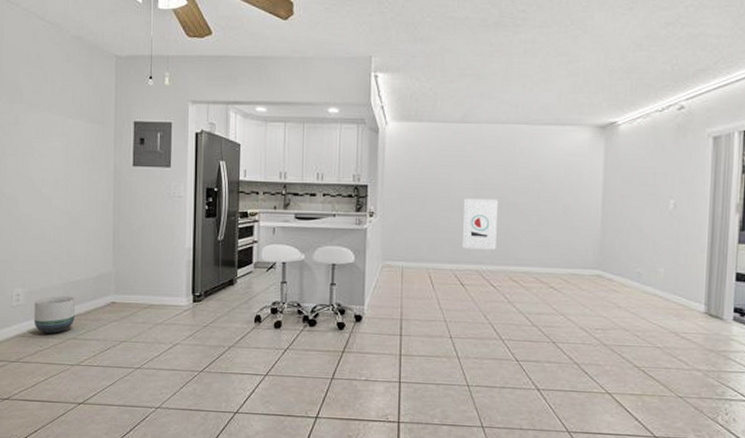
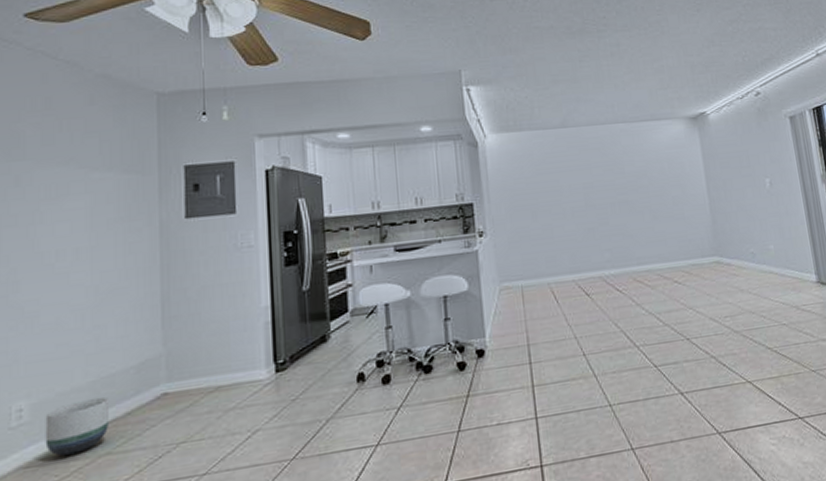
wall art: present [461,198,498,250] -> none [575,200,616,256]

